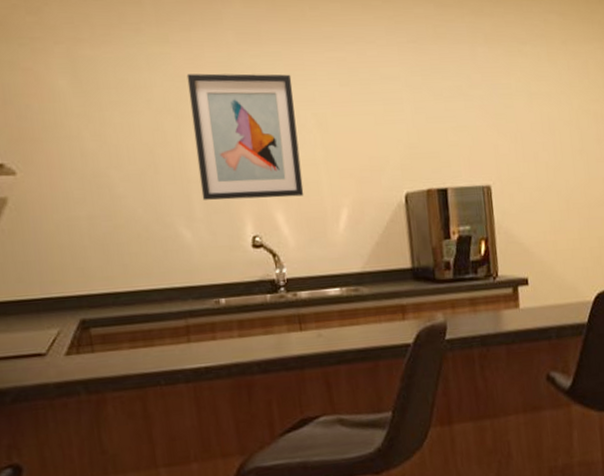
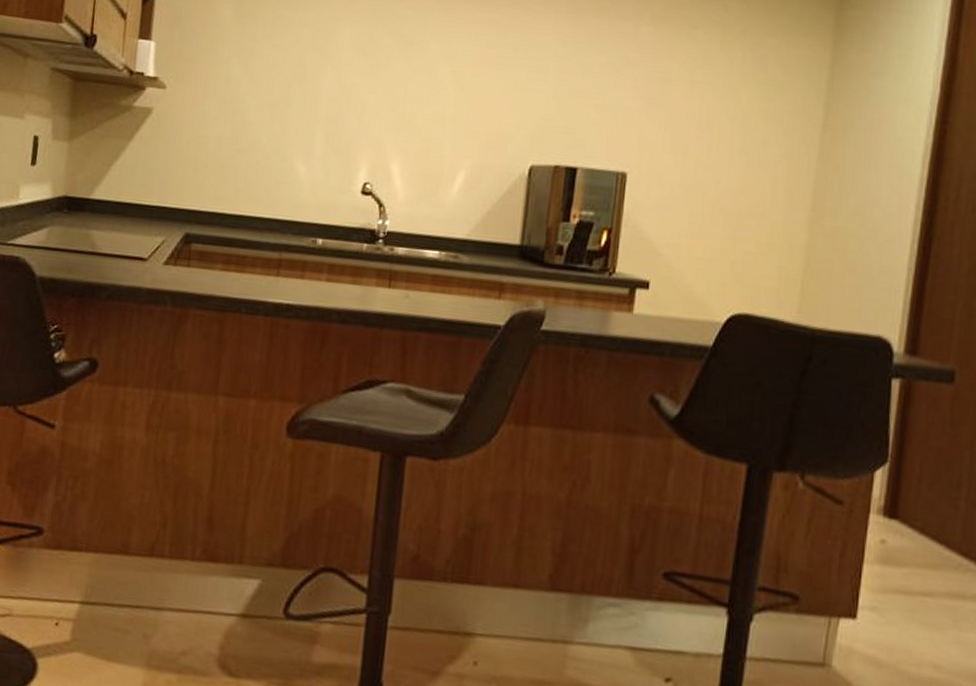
wall art: present [186,73,304,200] -> none [325,17,439,151]

